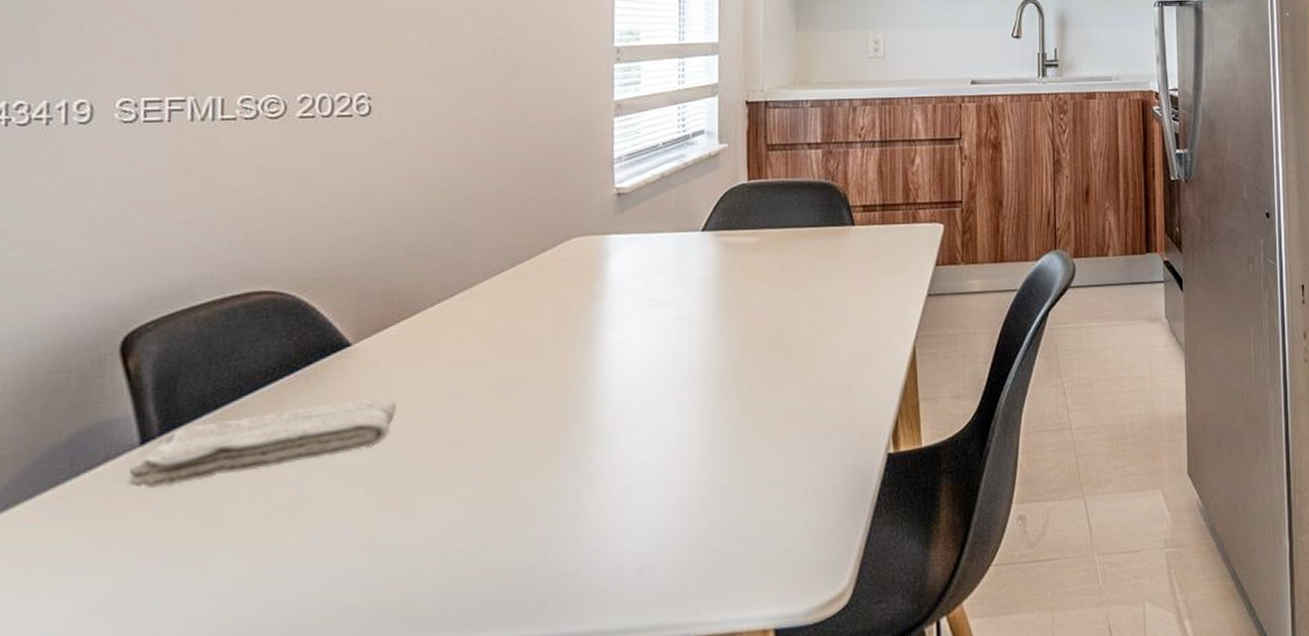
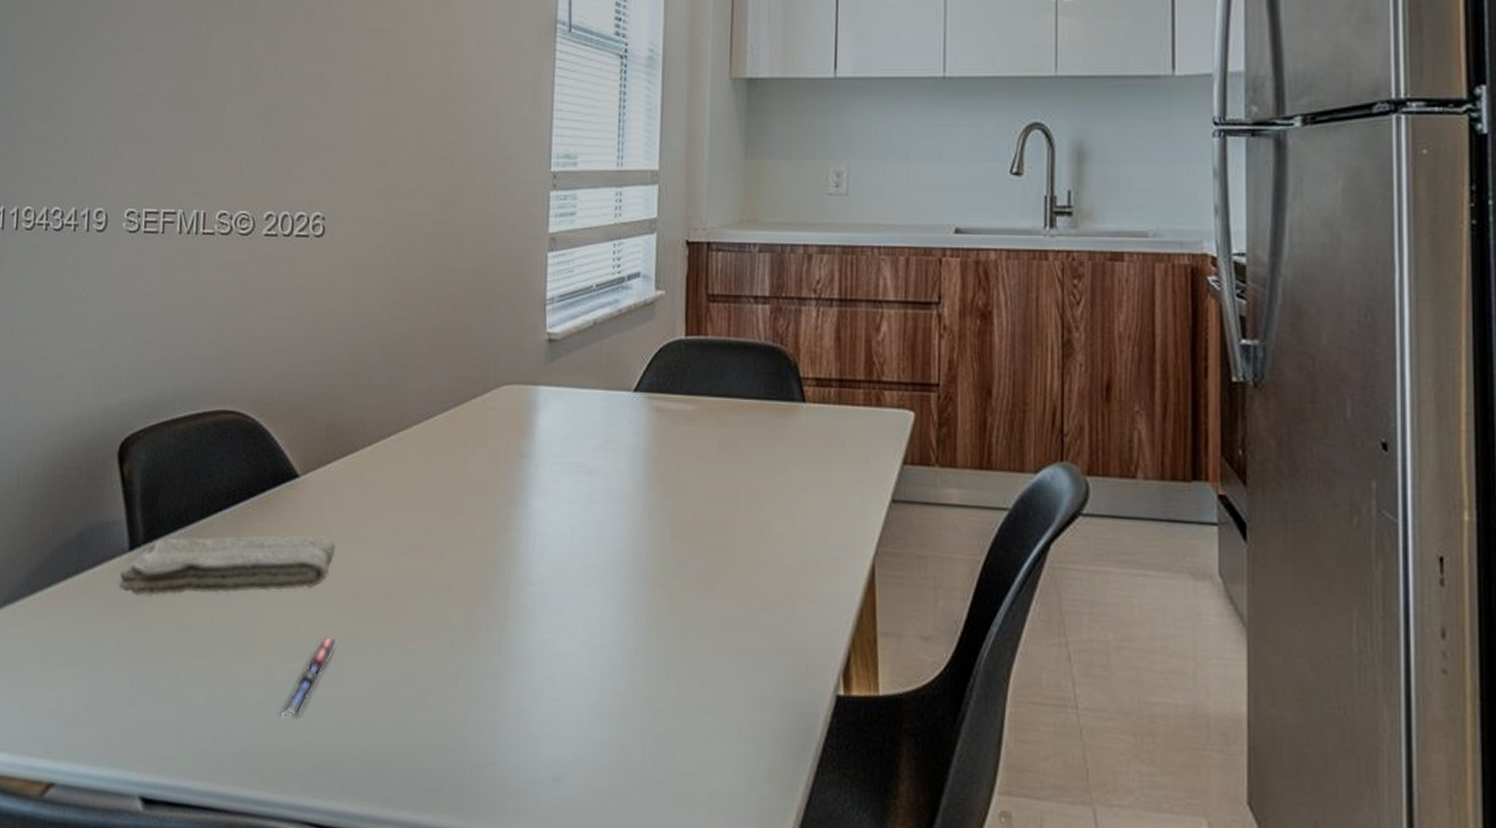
pen: none [338,490,402,575] -> present [279,637,336,717]

